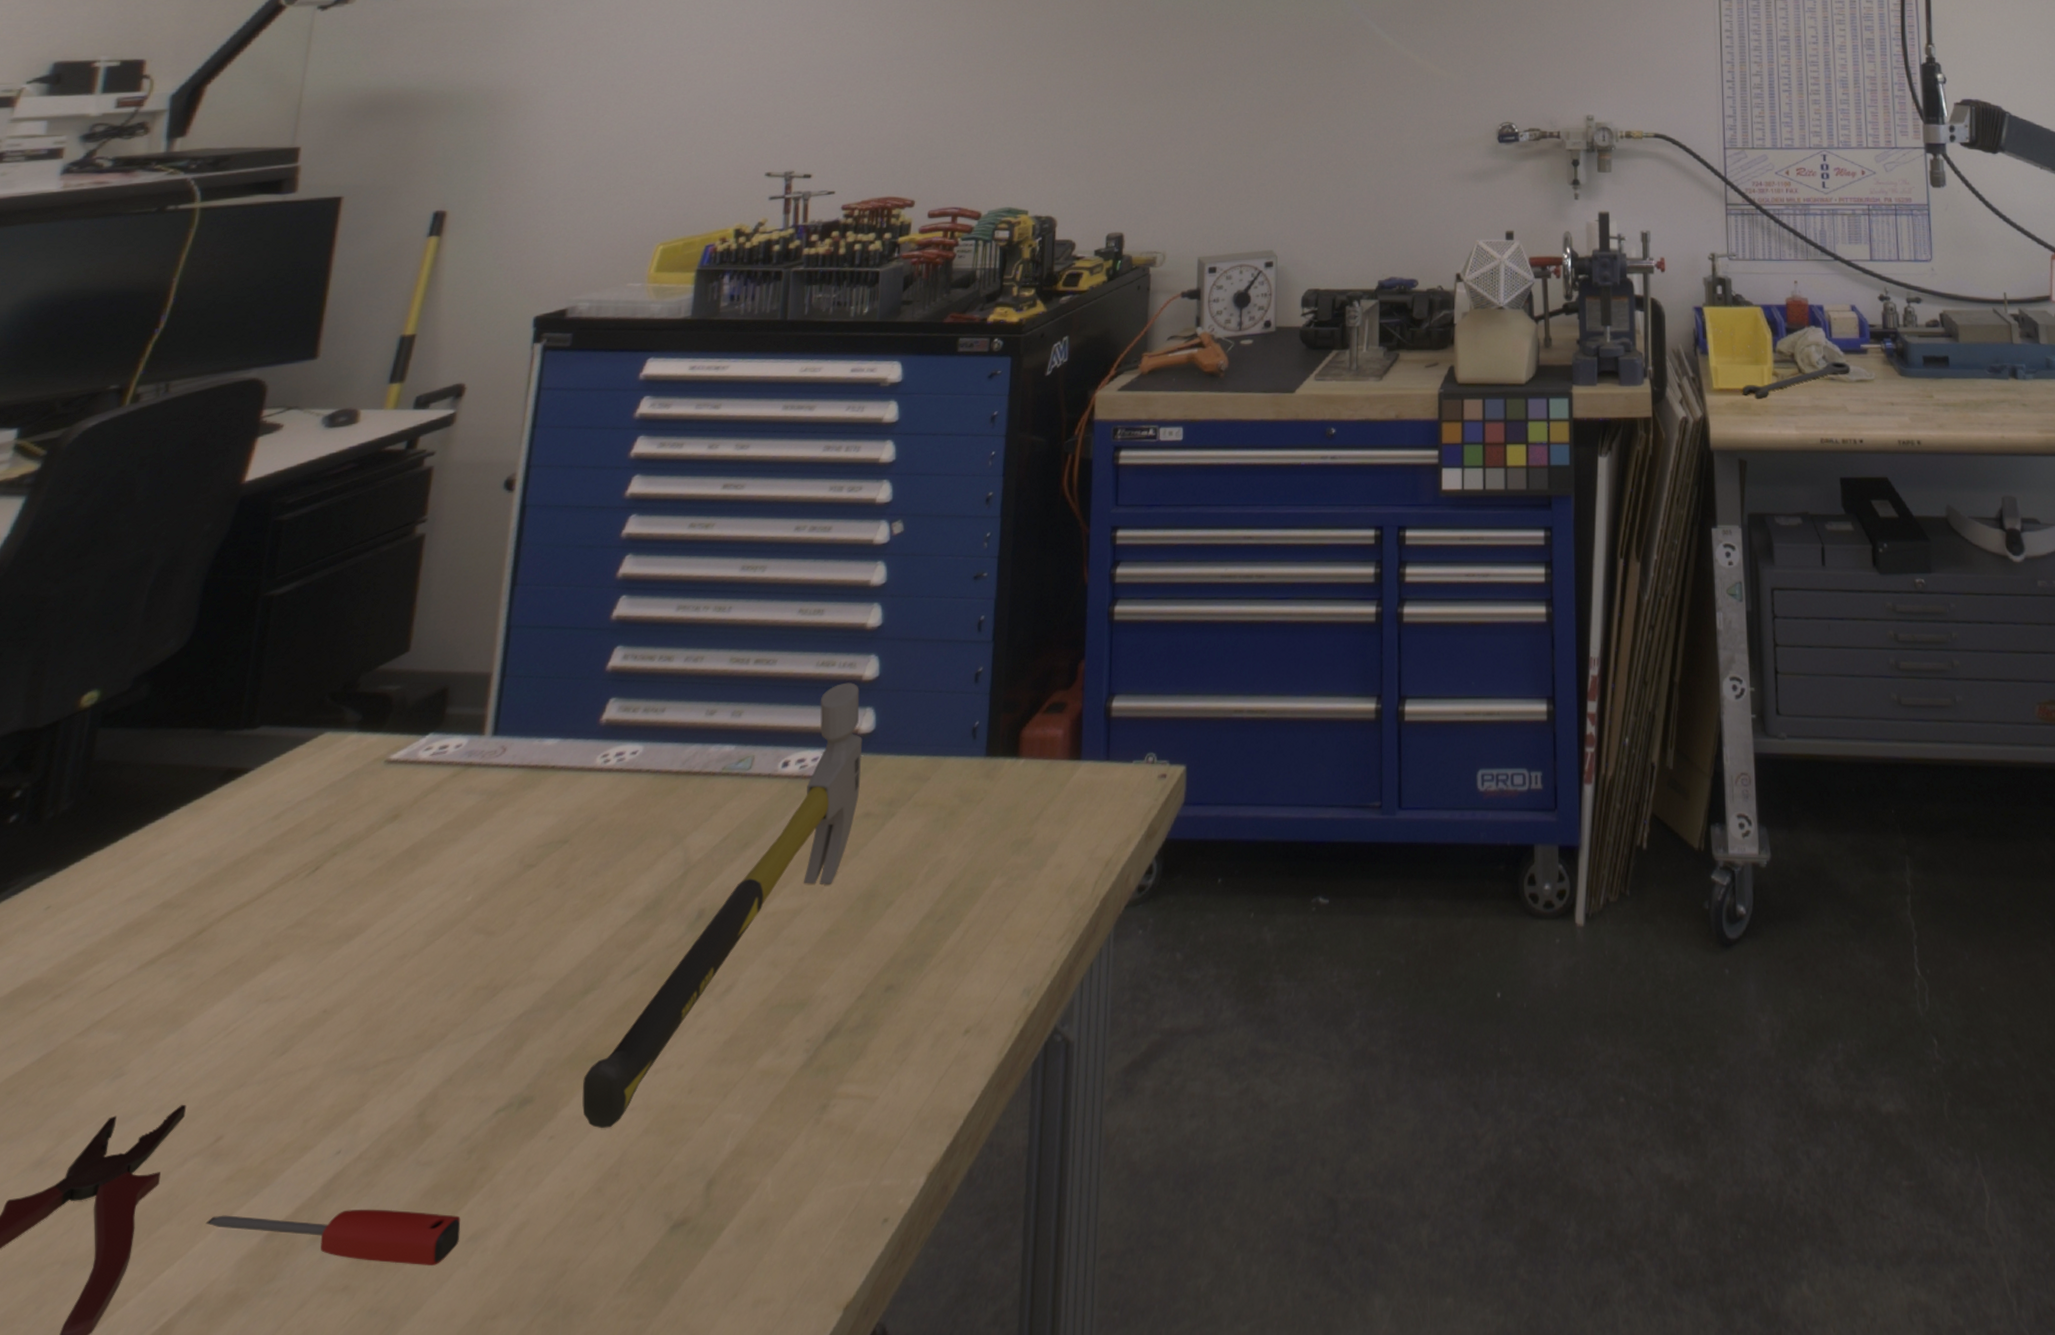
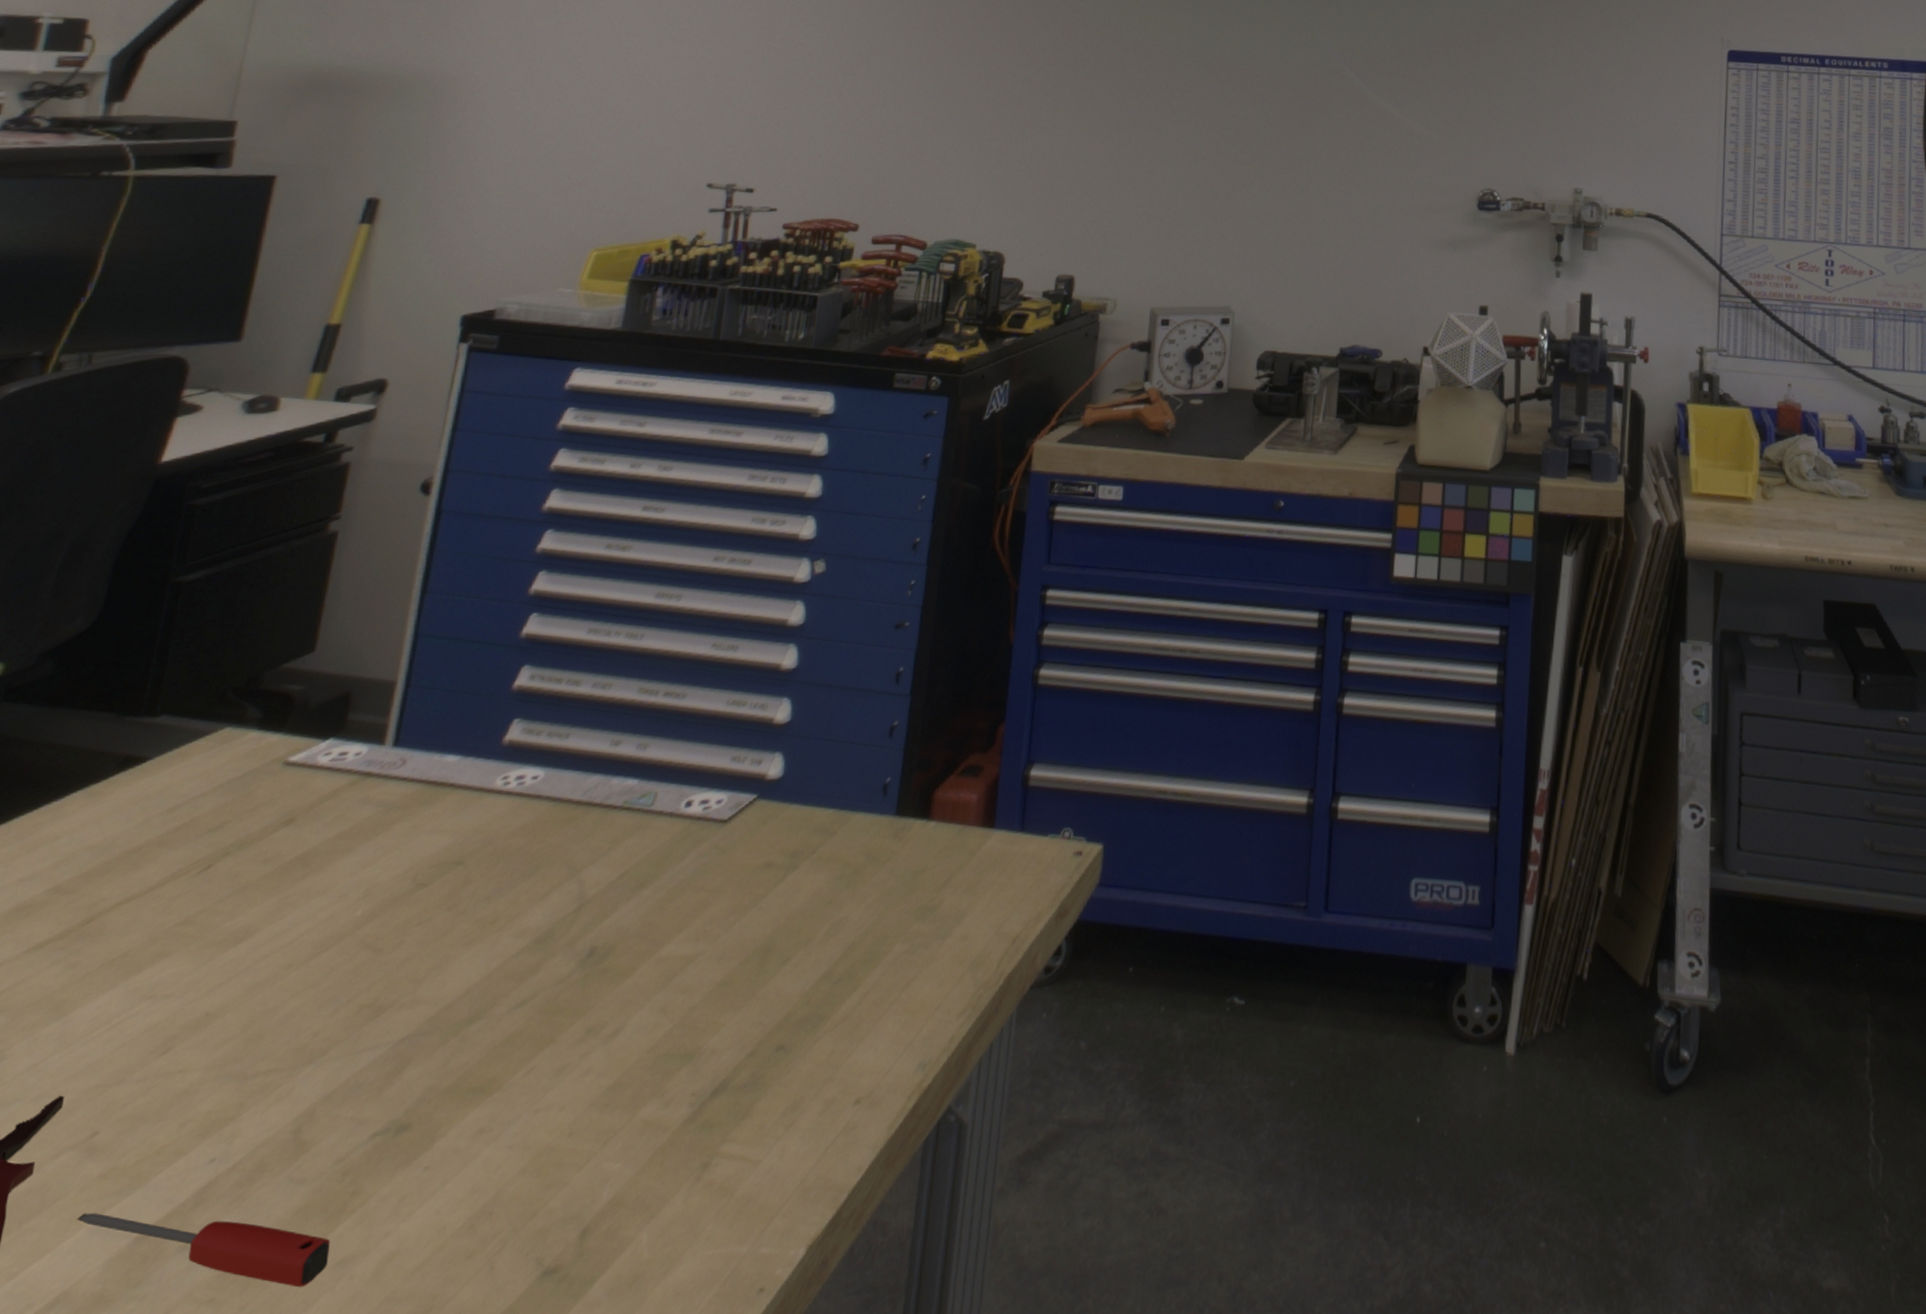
claw hammer: present [582,682,863,1128] -> none [460,724,769,1164]
wrench: present [1742,361,1851,399] -> none [1723,474,1844,508]

